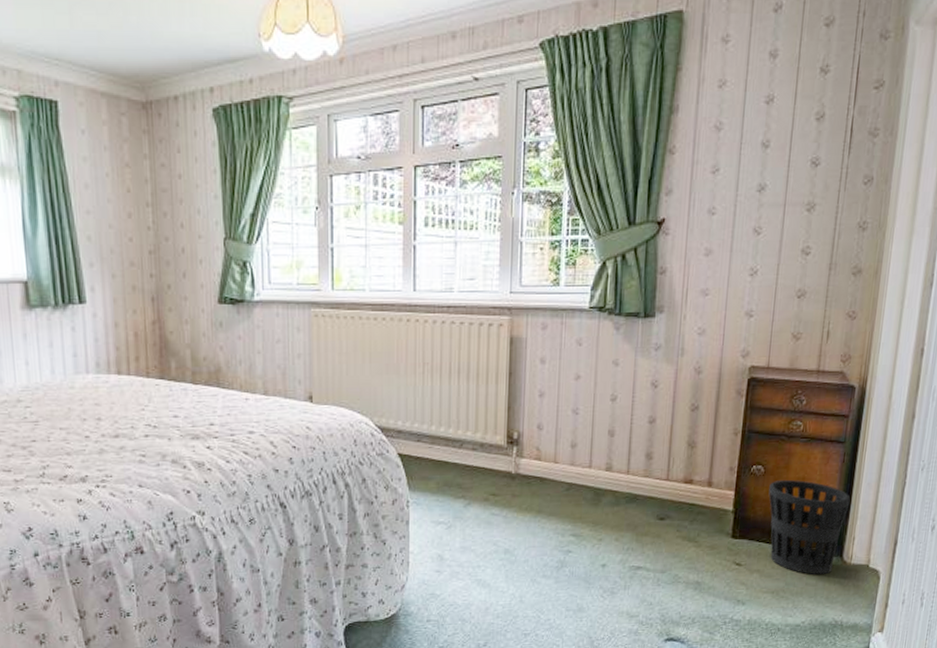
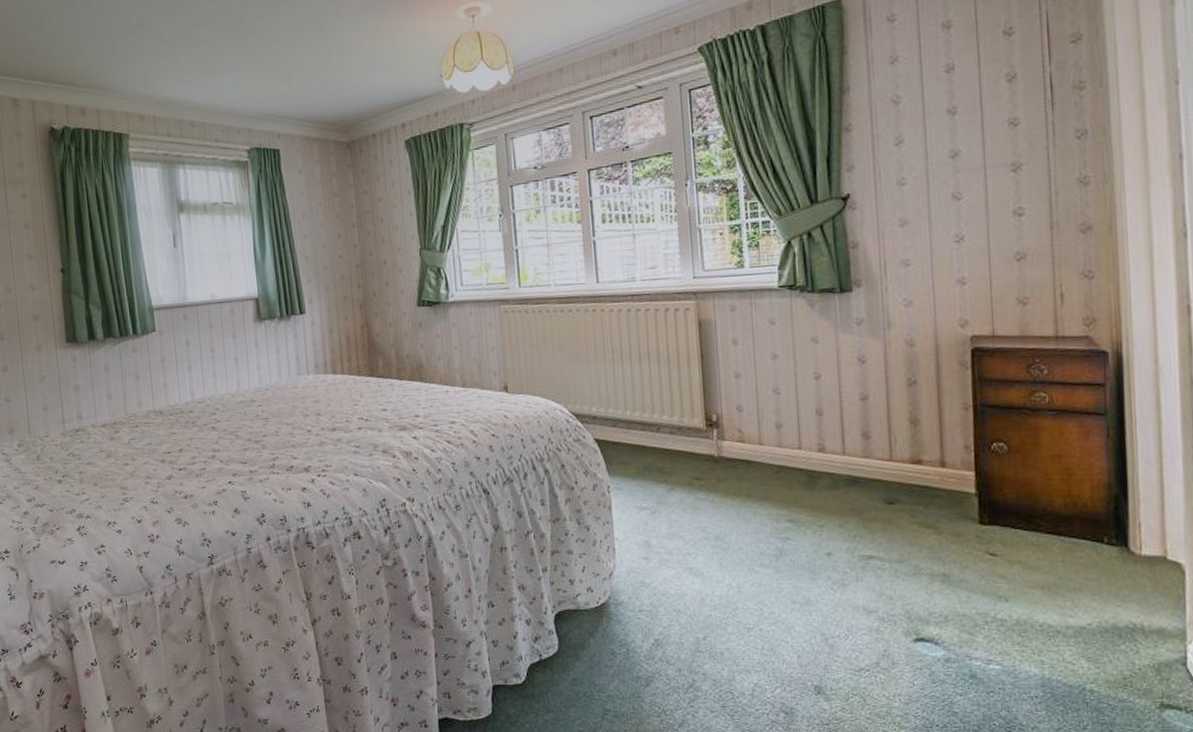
wastebasket: present [768,480,851,575] -> none [1017,458,1126,568]

